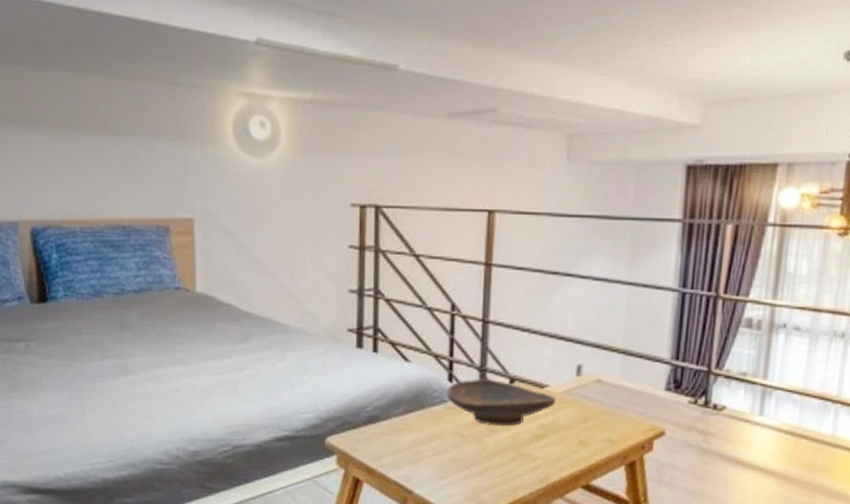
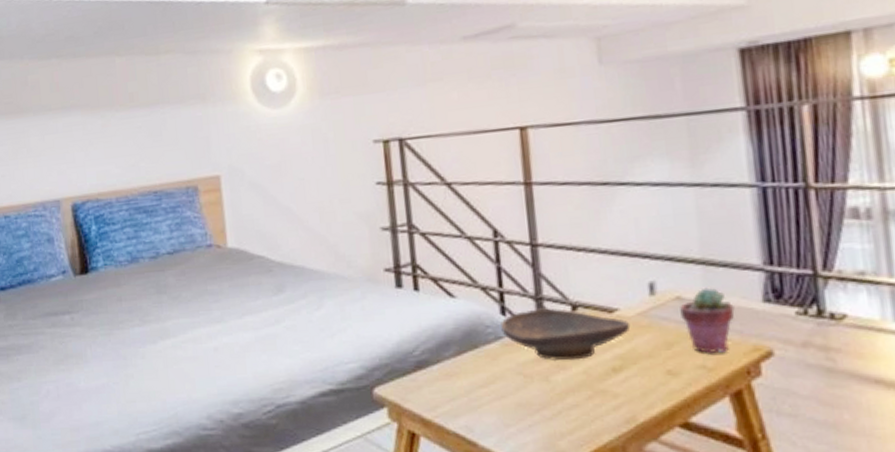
potted succulent: none [598,374,642,430] -> present [680,287,735,354]

